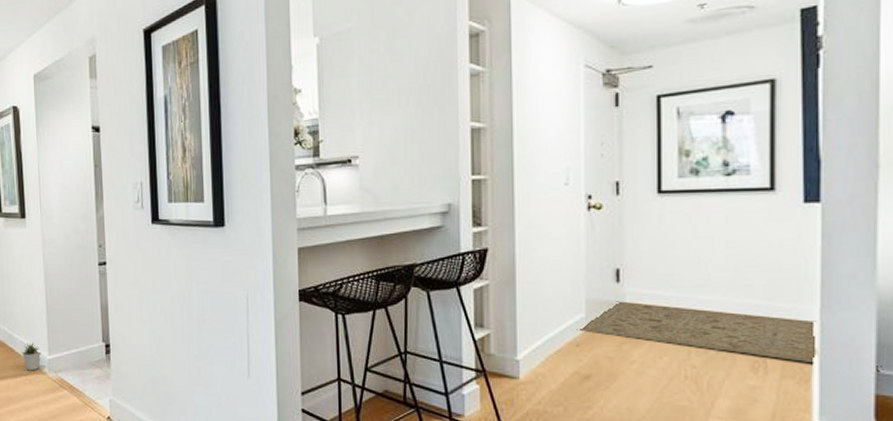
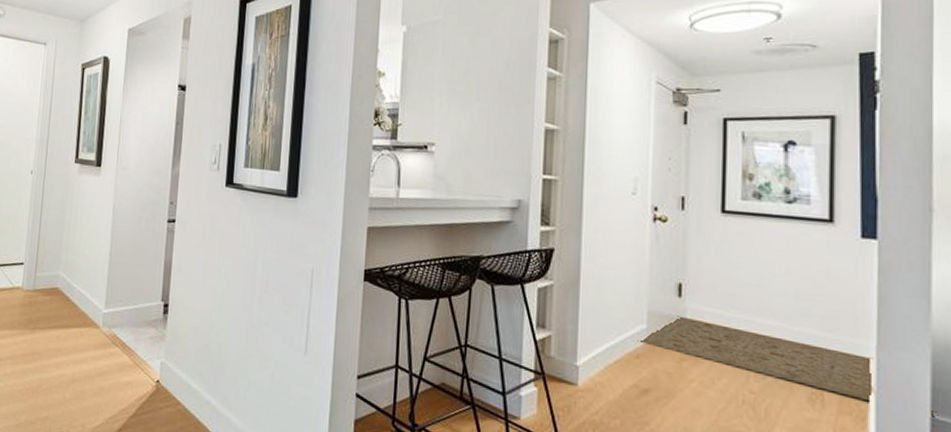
potted plant: present [21,343,42,371] -> none [78,293,98,324]

